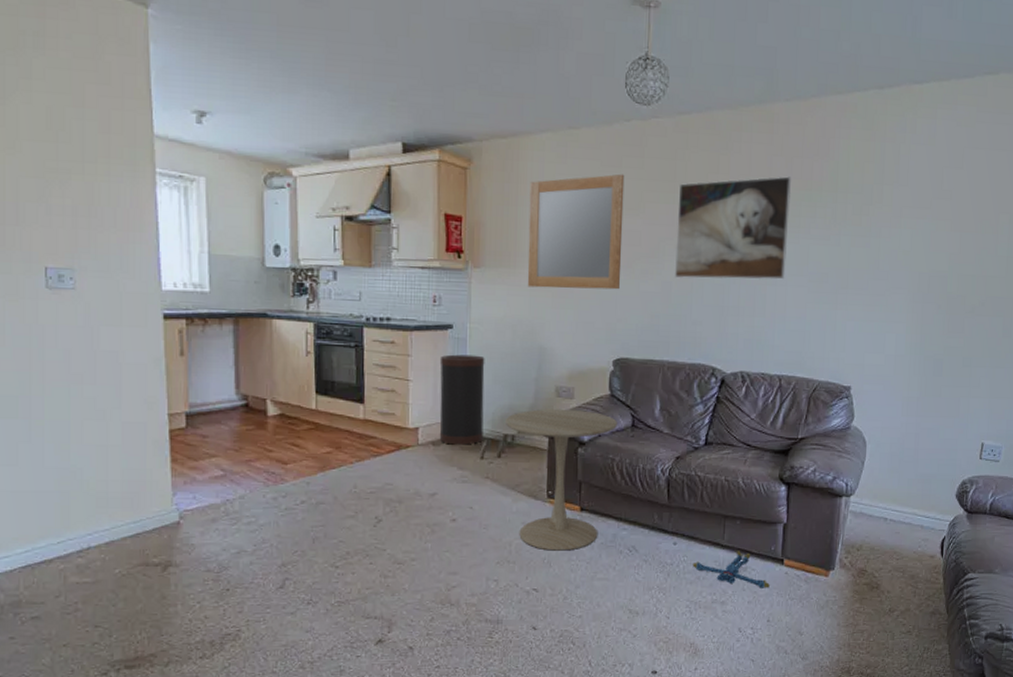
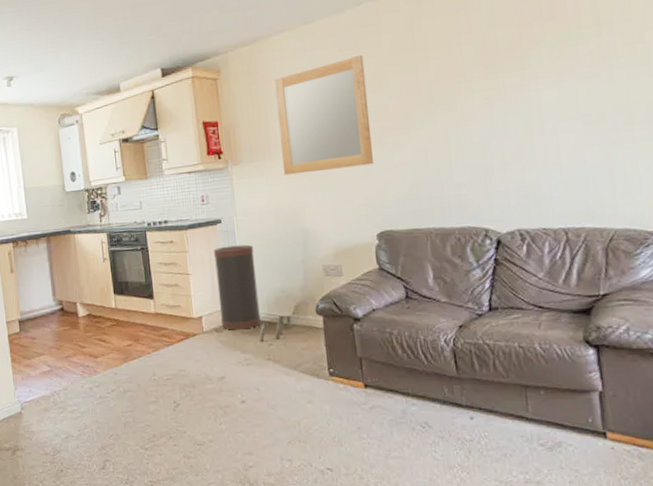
side table: present [504,408,617,551] -> none [278,286,390,429]
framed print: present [675,176,792,280] -> none [419,20,553,144]
plush toy: present [692,551,770,588] -> none [495,424,594,466]

